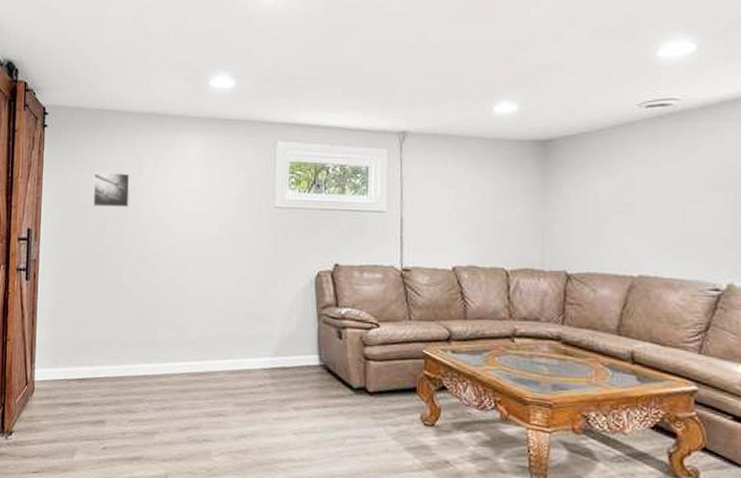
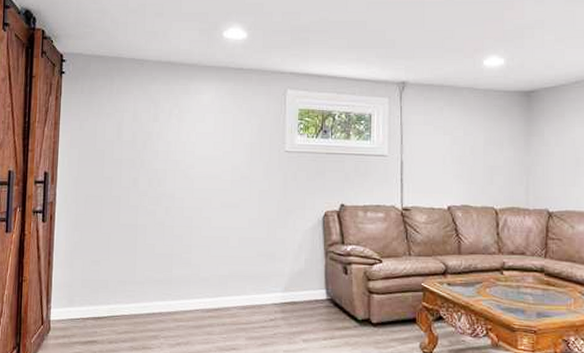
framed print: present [92,172,130,208] -> none [109,117,146,152]

